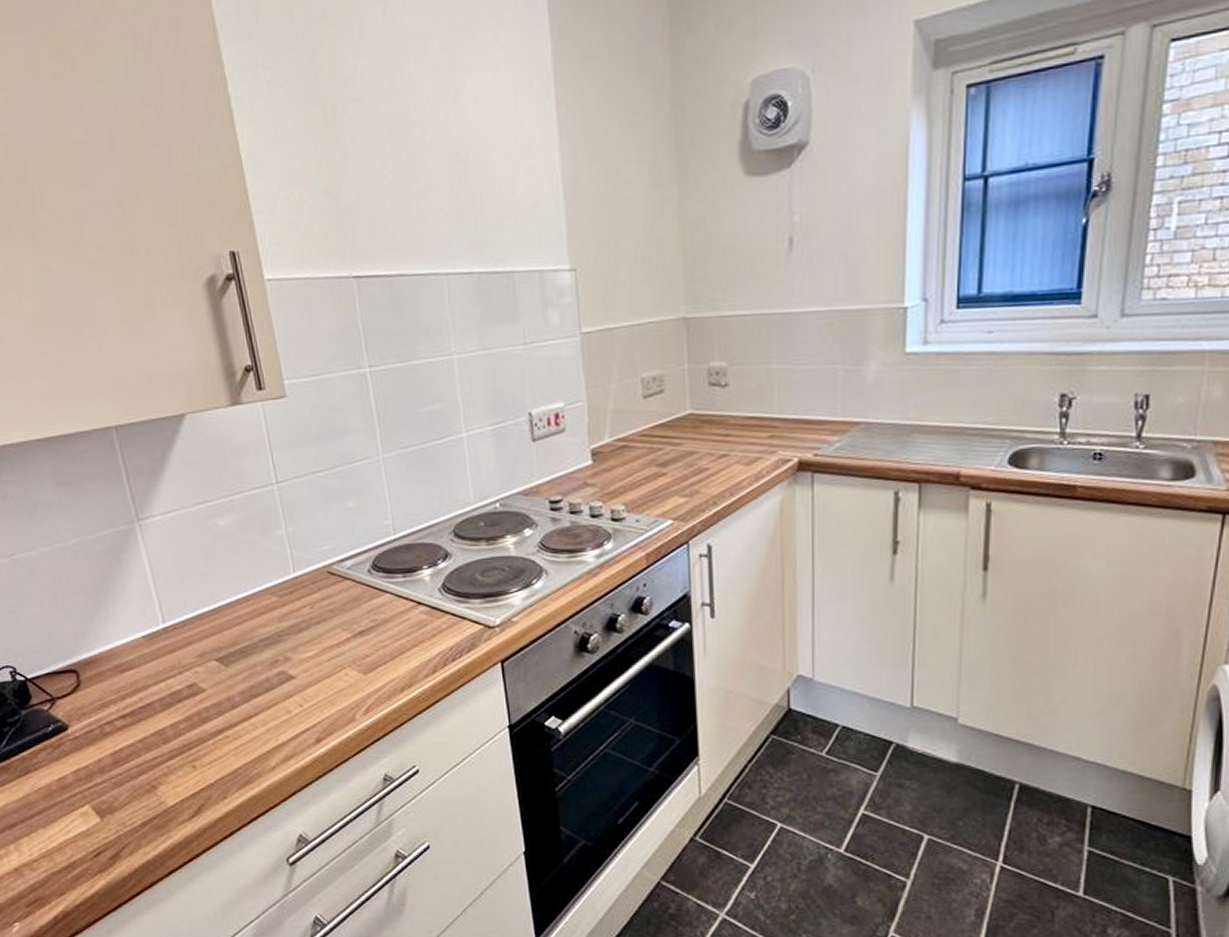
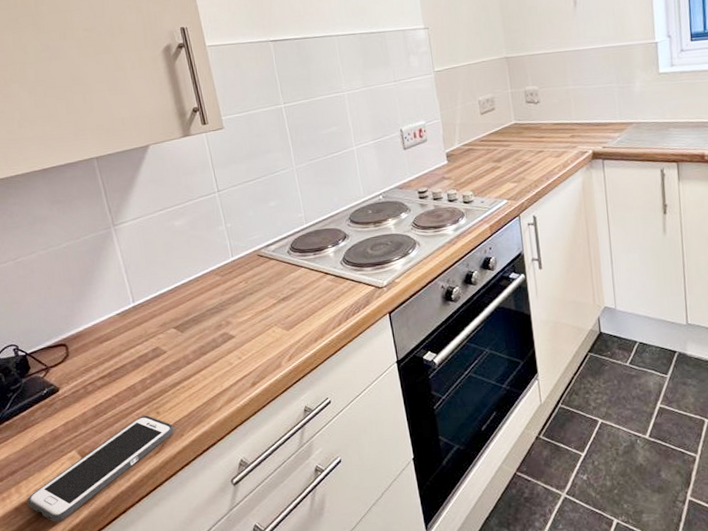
cell phone: none [29,769,215,891] -> present [27,415,175,522]

